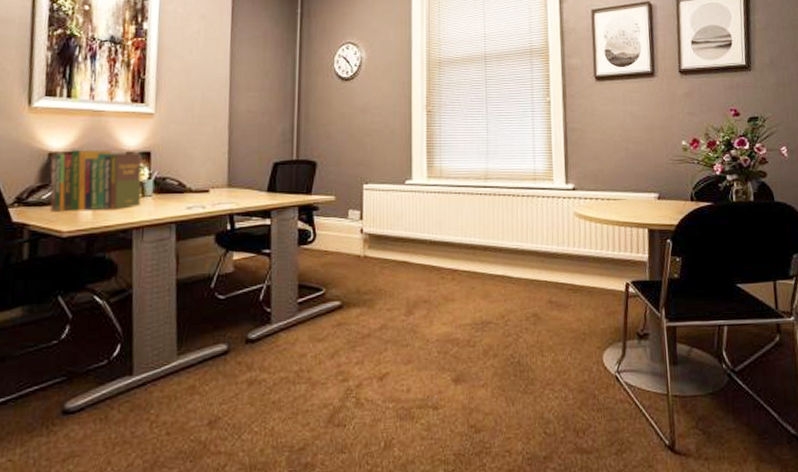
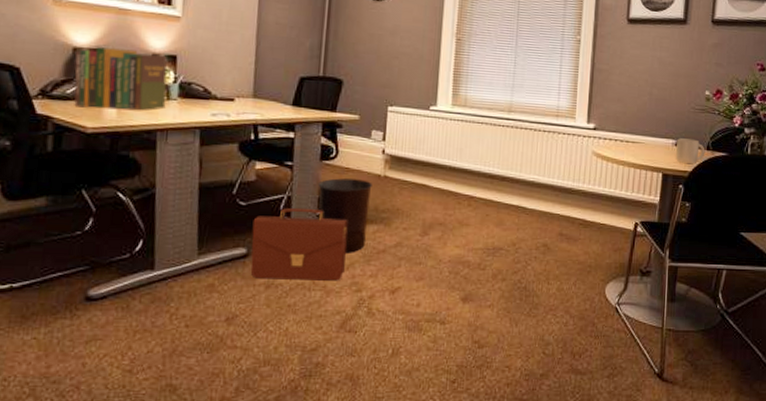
briefcase: none [232,296,330,376] -> present [250,207,348,281]
waste bin: none [297,262,352,341] -> present [318,178,372,253]
mug: none [659,191,690,218] -> present [675,138,705,165]

